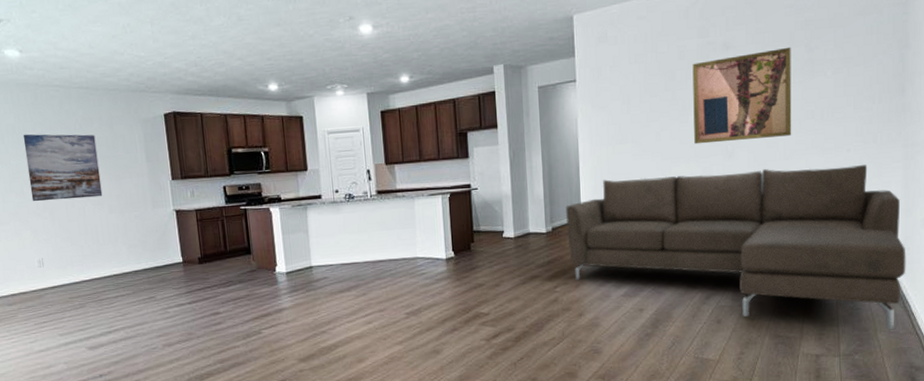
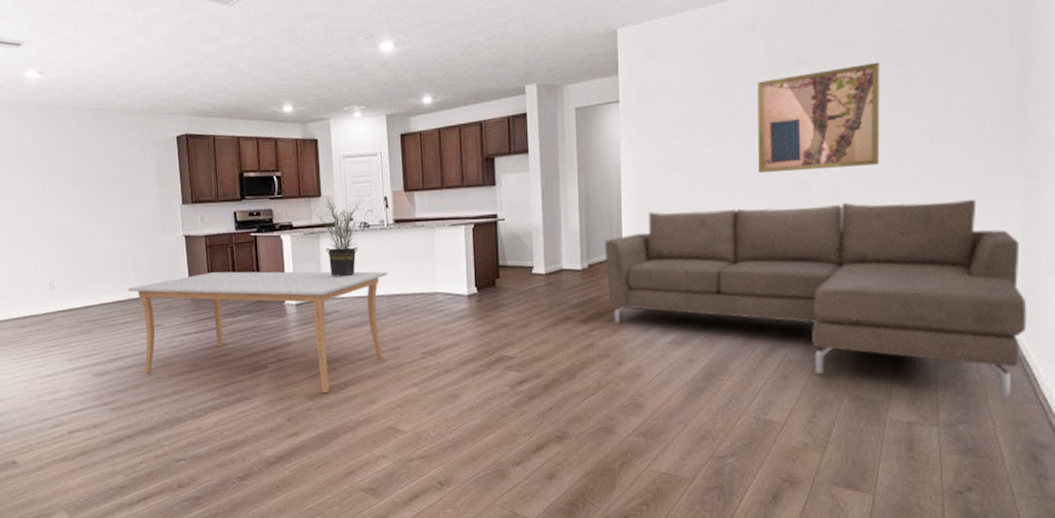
wall art: present [23,134,103,202] -> none [39,155,114,224]
dining table: none [119,239,372,355] -> present [127,271,387,394]
potted plant: none [302,171,347,245] -> present [315,197,362,276]

